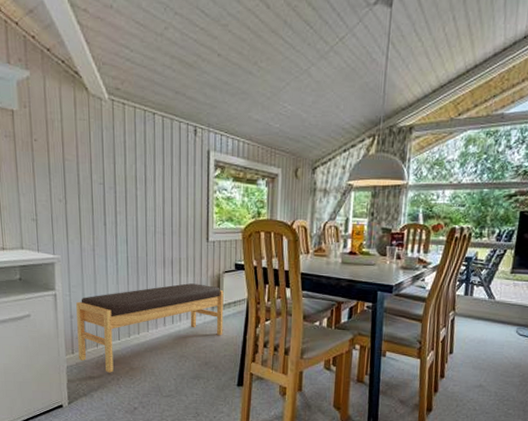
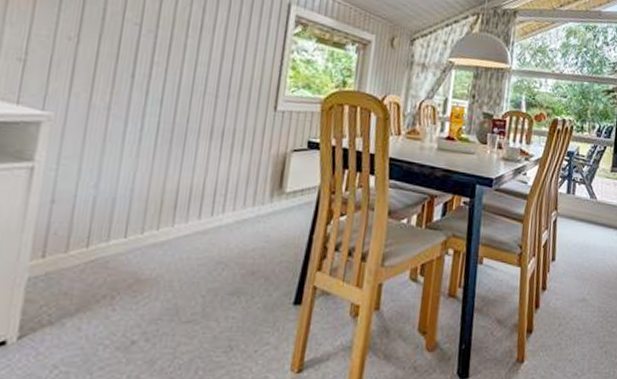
bench: present [76,283,224,373] -> none [52,162,289,287]

